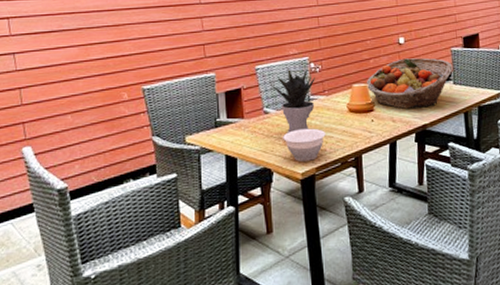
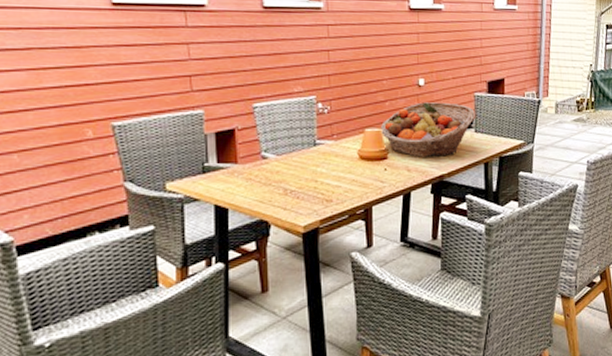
potted plant: present [269,67,315,133] -> none [269,106,323,182]
bowl: present [283,128,326,161] -> none [283,176,332,213]

